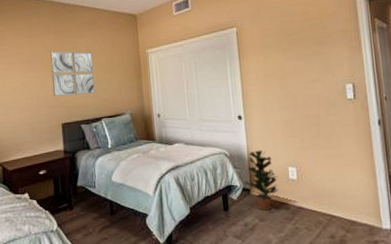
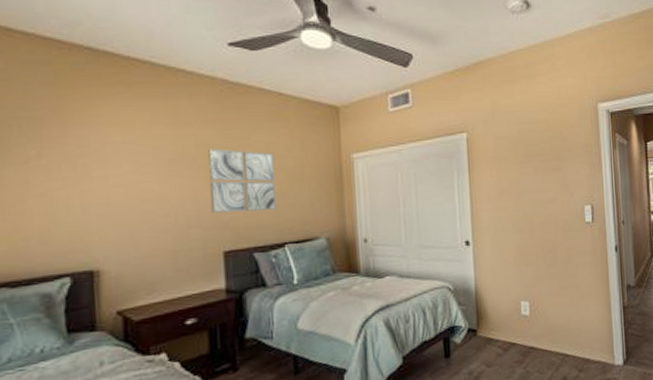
potted plant: present [244,150,279,211] -> none [470,282,509,355]

